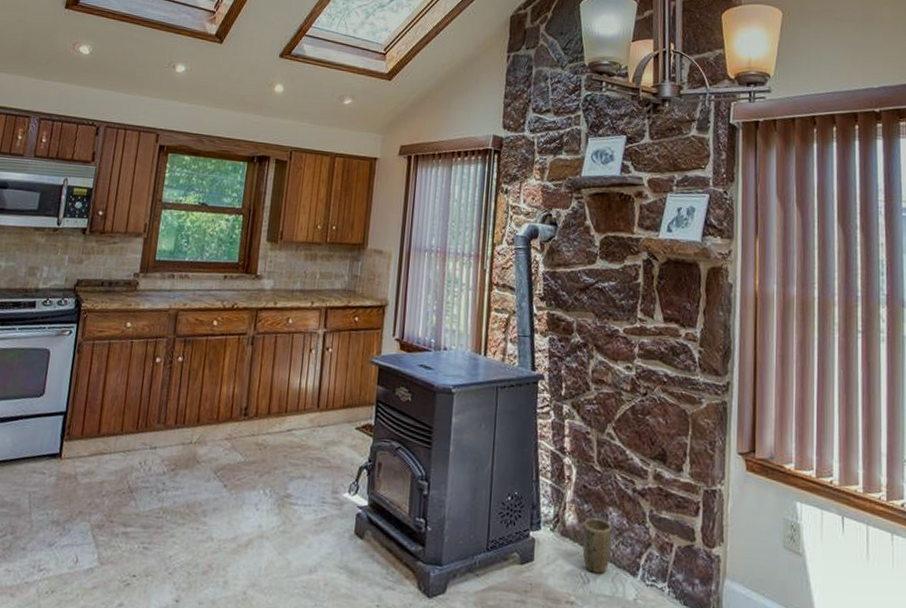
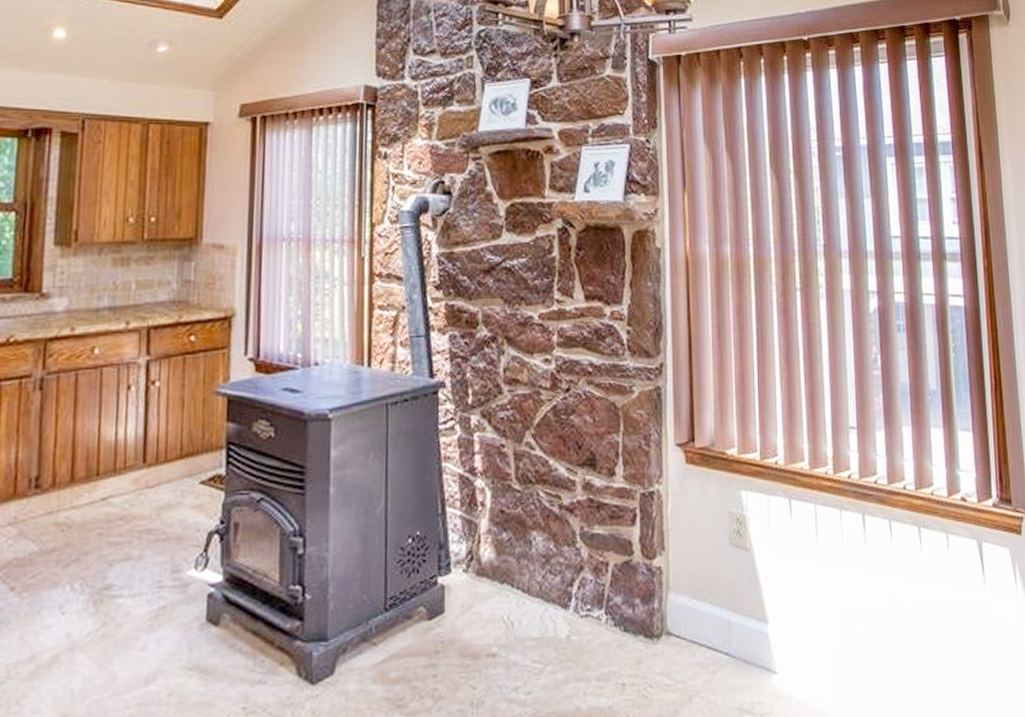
plant pot: present [582,518,612,574] -> none [503,547,538,614]

